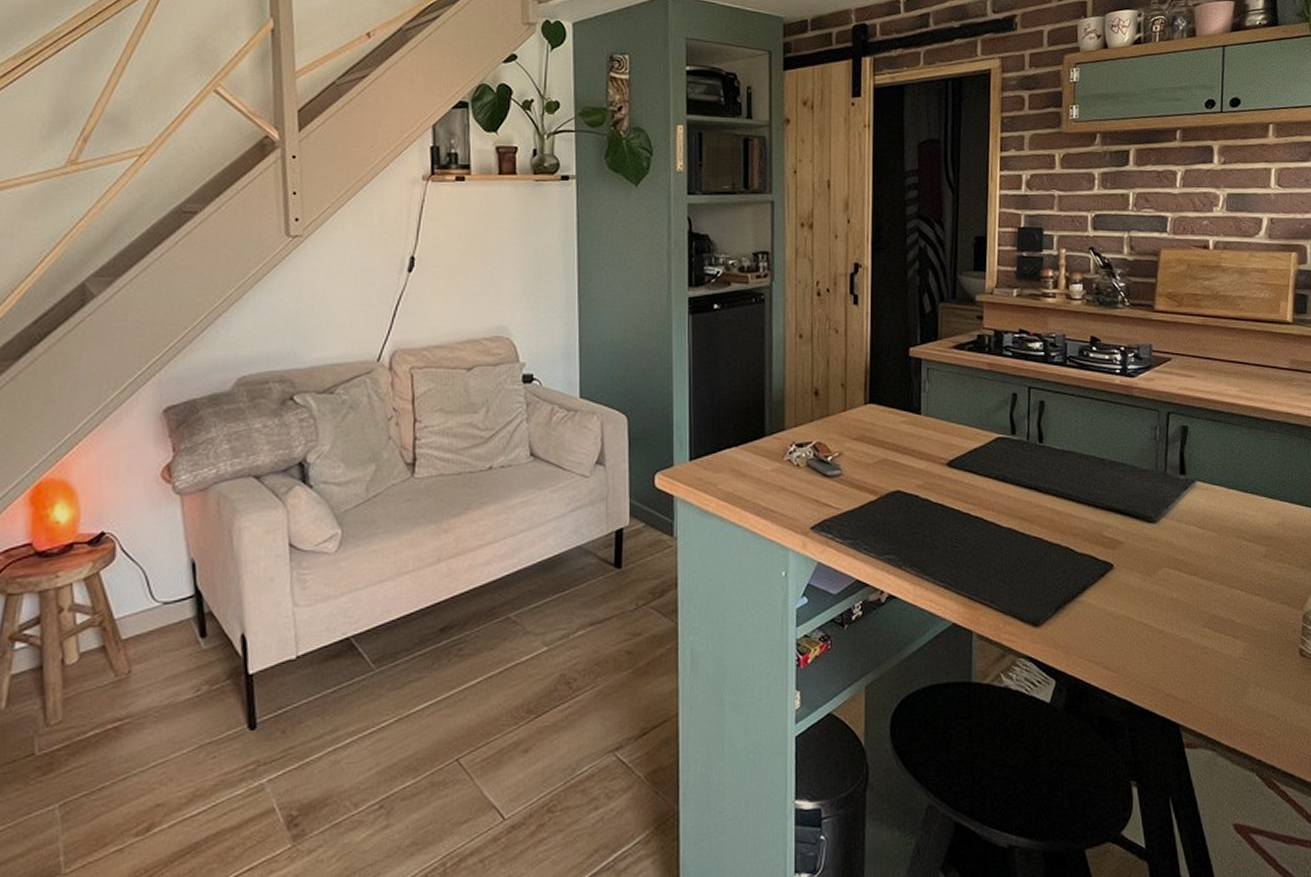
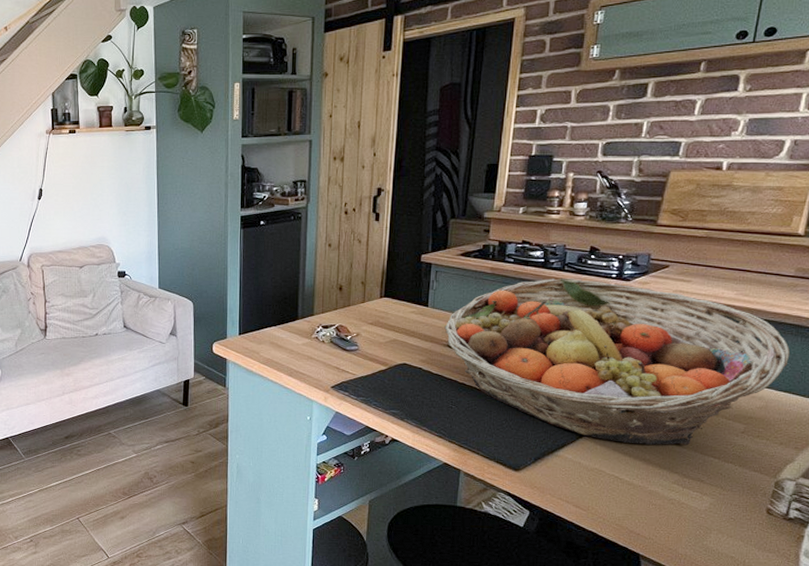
fruit basket: none [941,376,1298,580] -> present [444,279,791,446]

